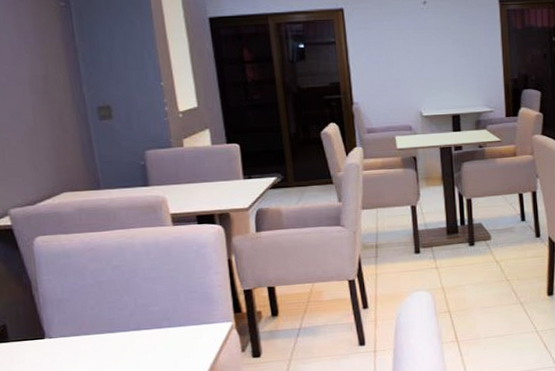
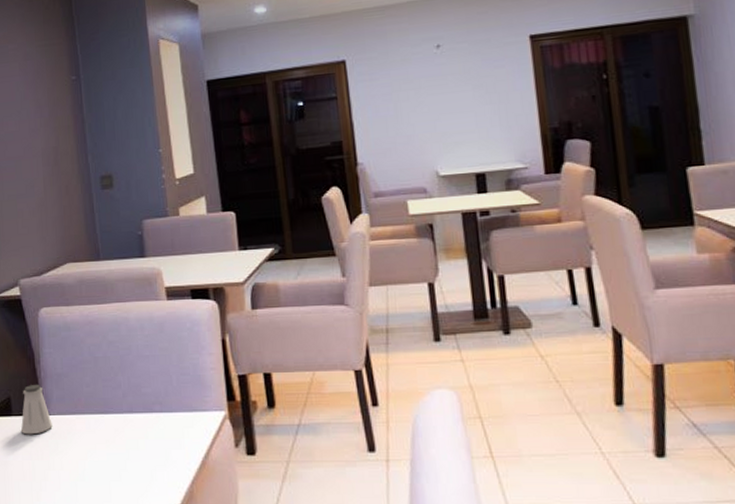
saltshaker: none [19,310,55,359] -> present [20,384,53,435]

